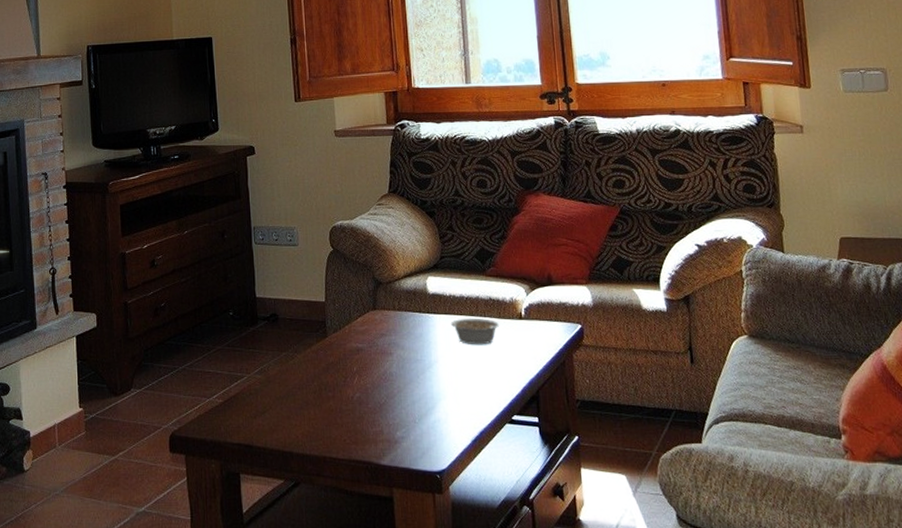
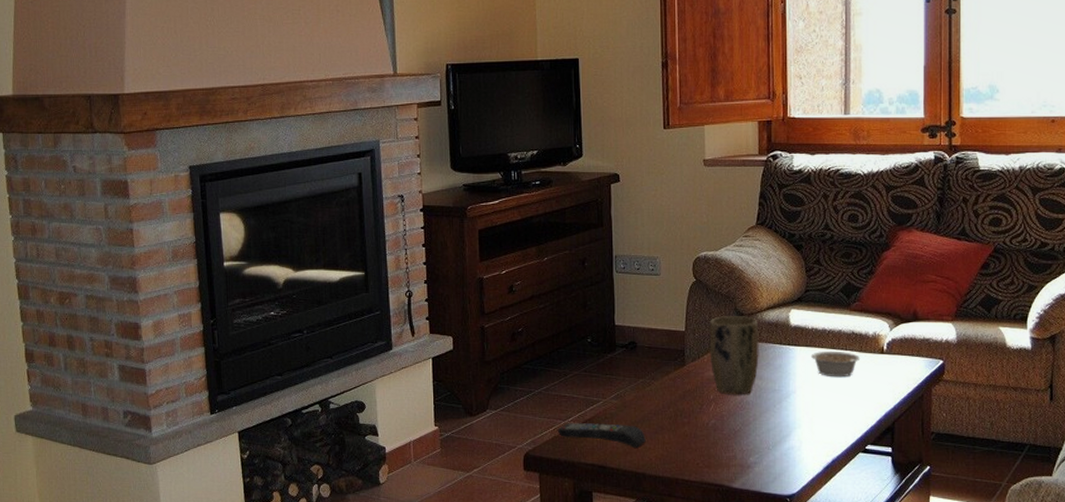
remote control: none [202,400,292,425] -> present [557,423,646,448]
plant pot: none [349,285,400,367] -> present [709,316,759,395]

